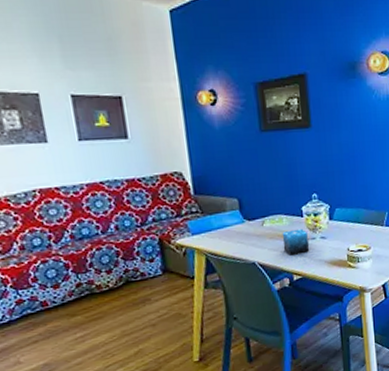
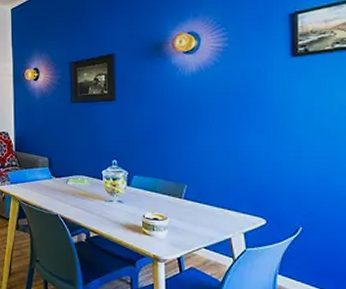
candle: present [282,228,310,256] -> none [83,190,107,214]

